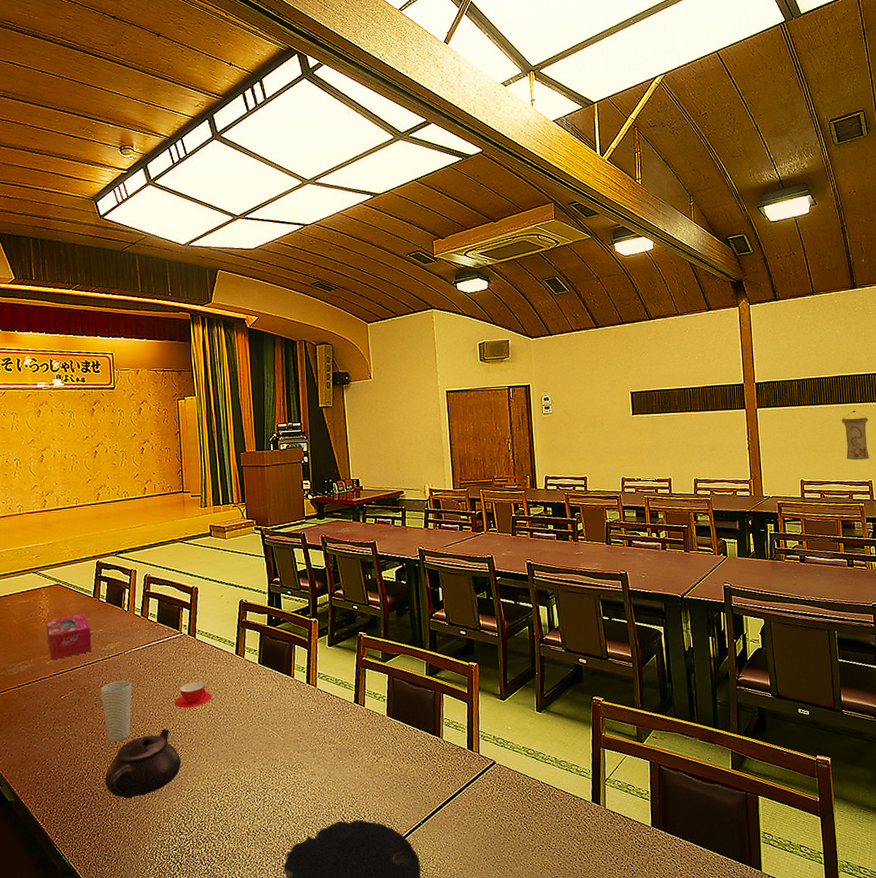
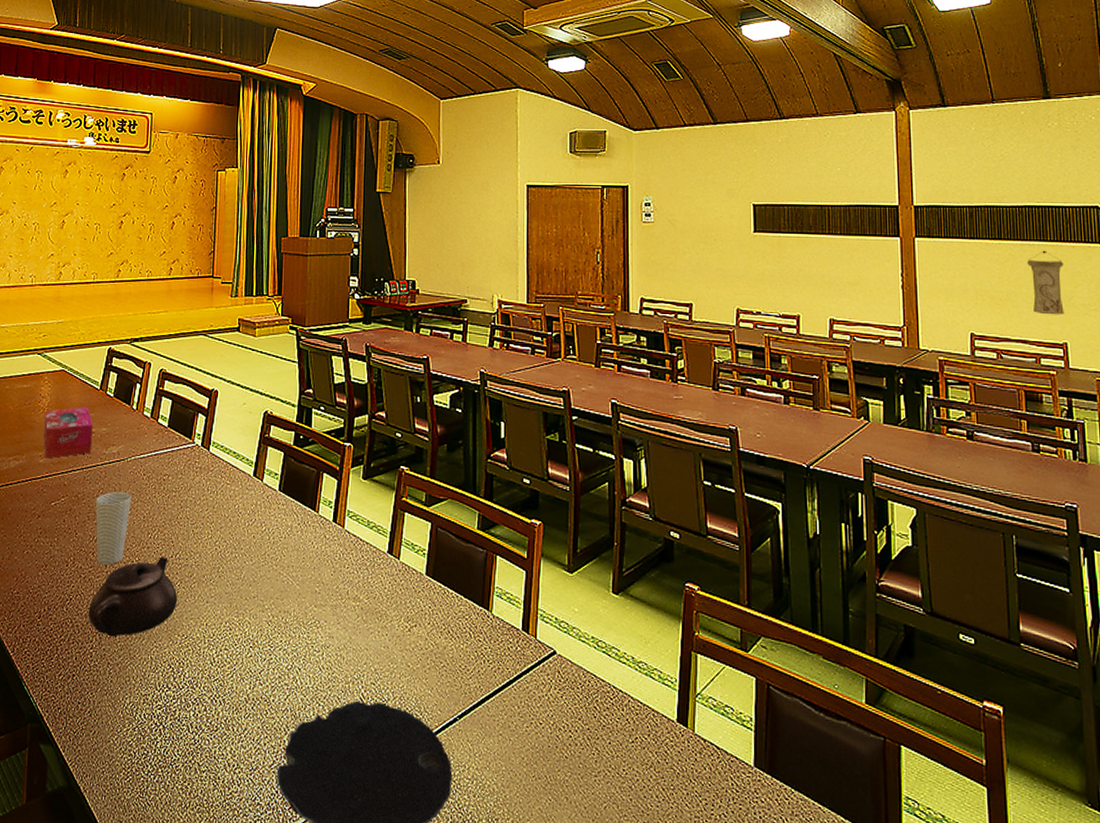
teacup: present [175,681,212,708] -> none [177,503,221,534]

